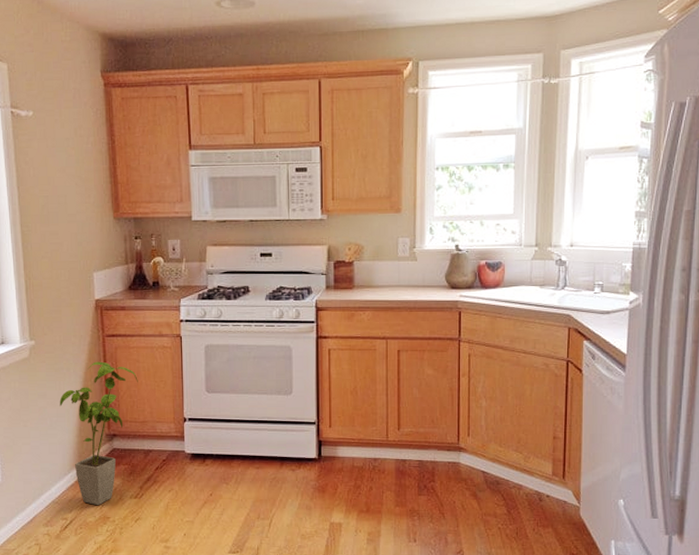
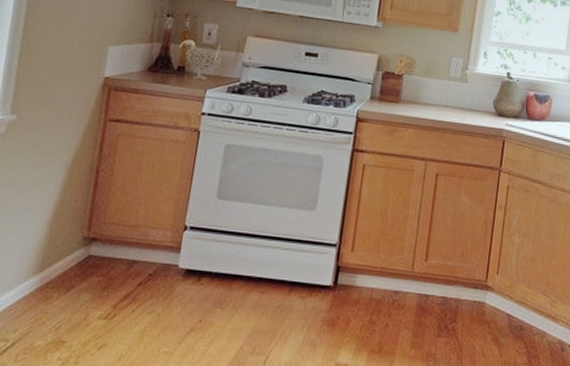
house plant: present [59,361,138,506] -> none [31,148,138,326]

